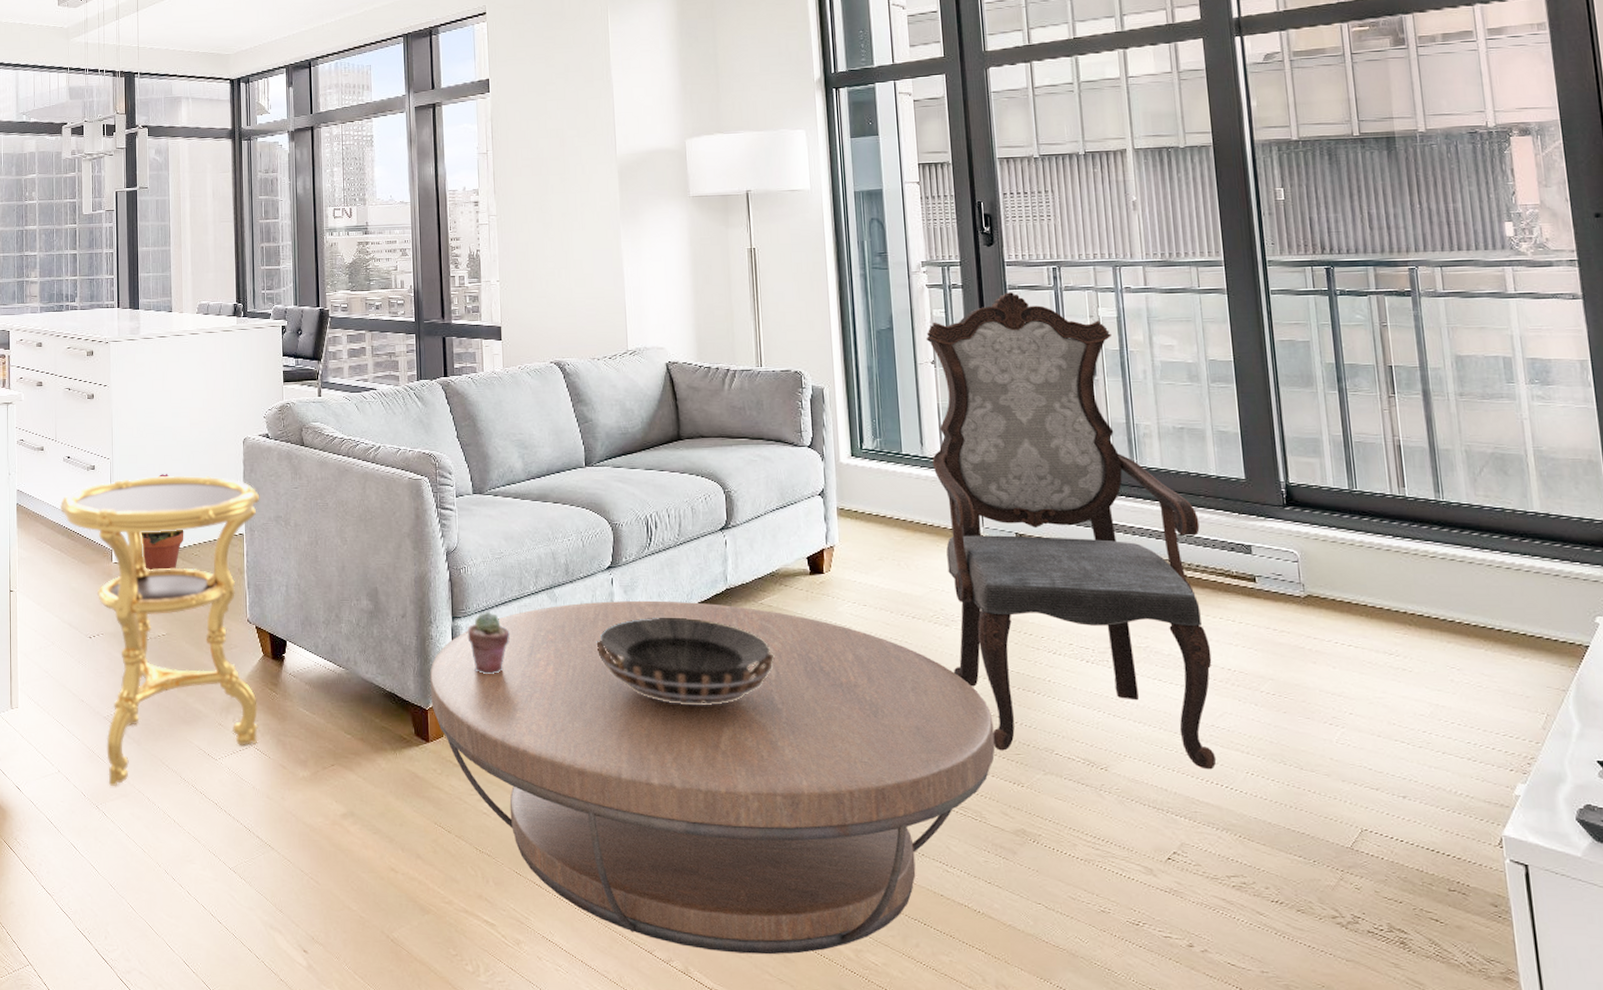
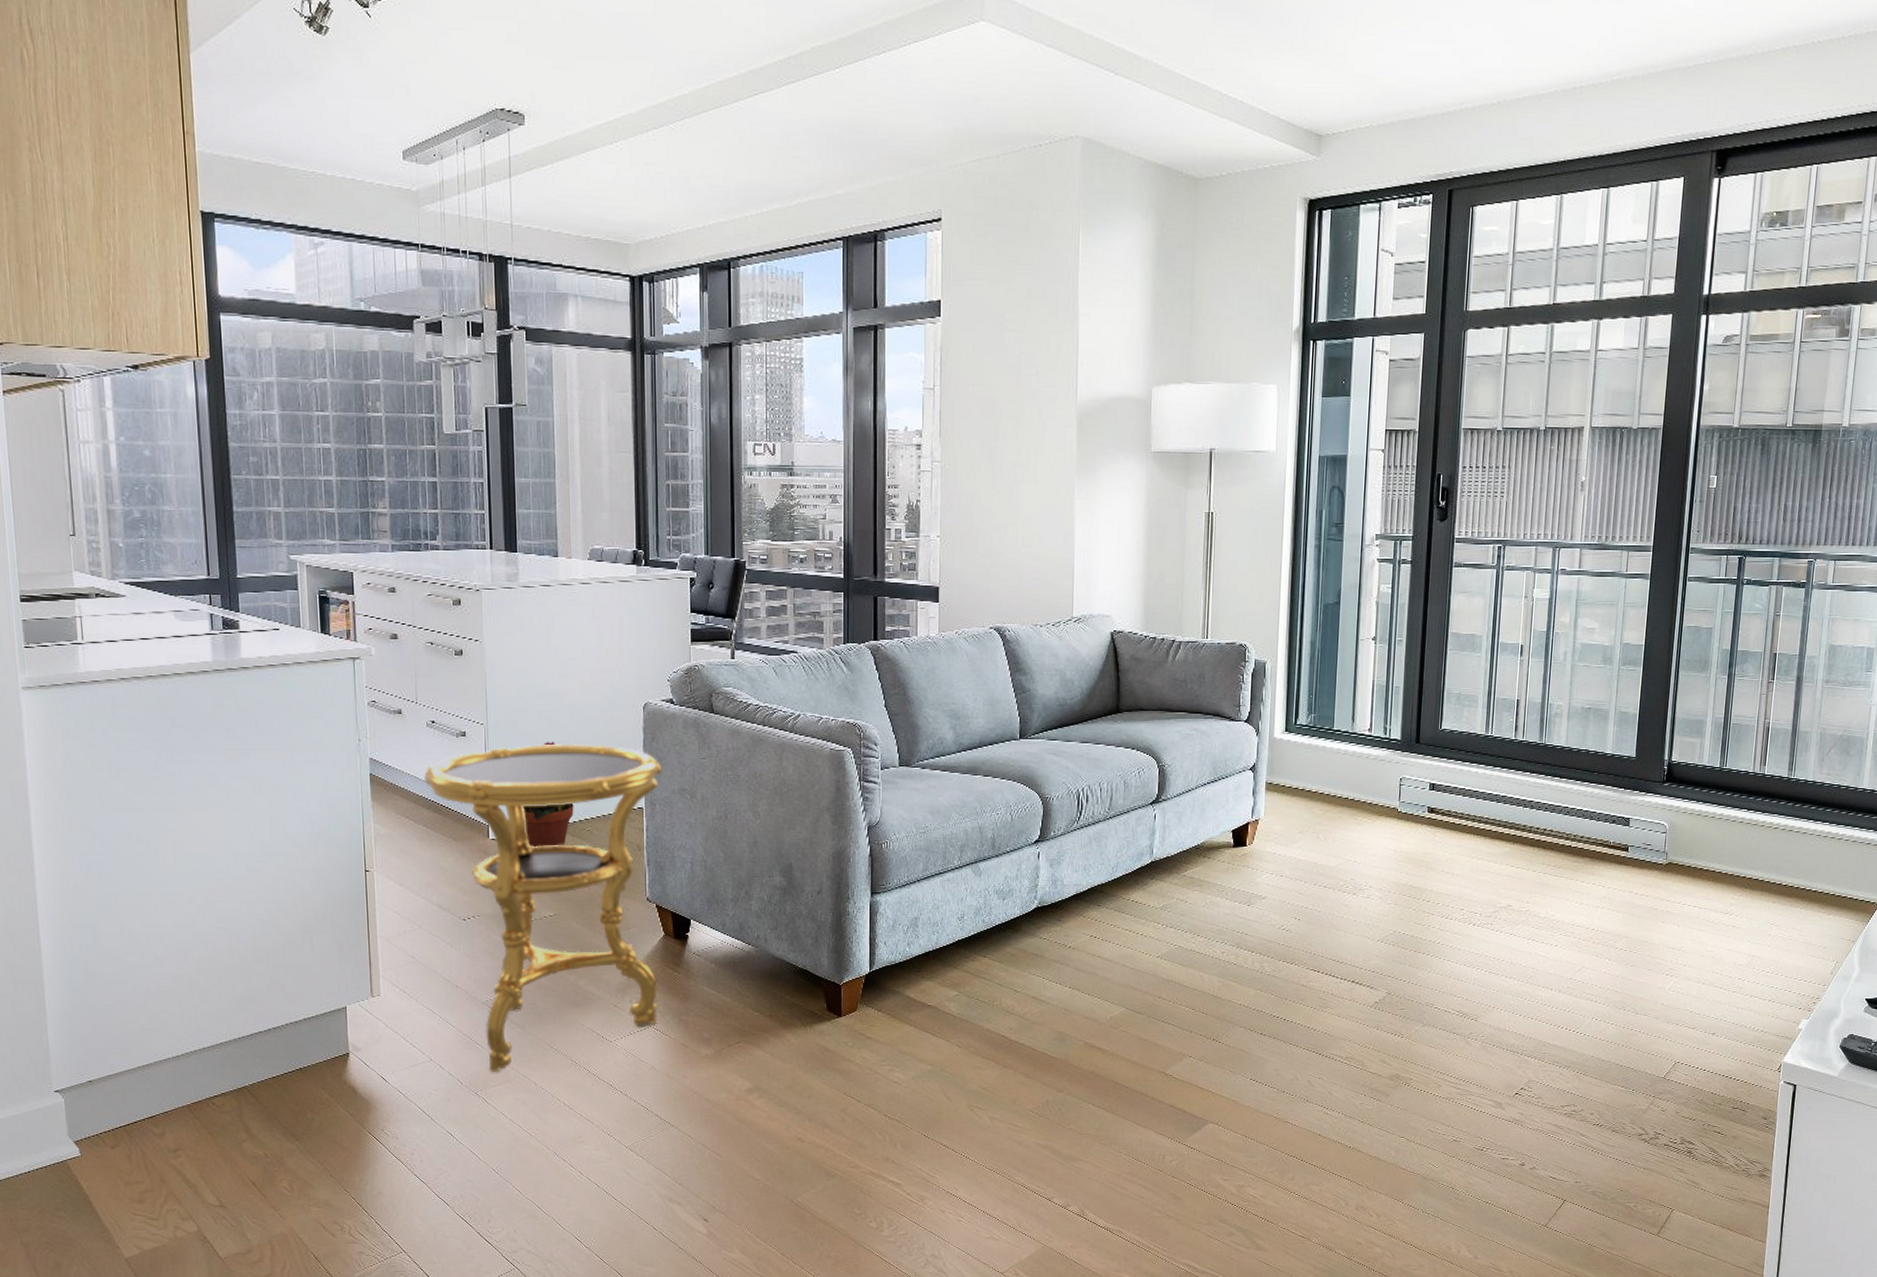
coffee table: present [430,600,995,955] -> none [845,873,1384,1195]
potted succulent: present [467,611,511,674] -> none [886,886,932,948]
decorative bowl: present [596,618,775,706] -> none [1018,891,1192,974]
armchair: present [926,292,1217,770] -> none [1355,570,1590,1017]

